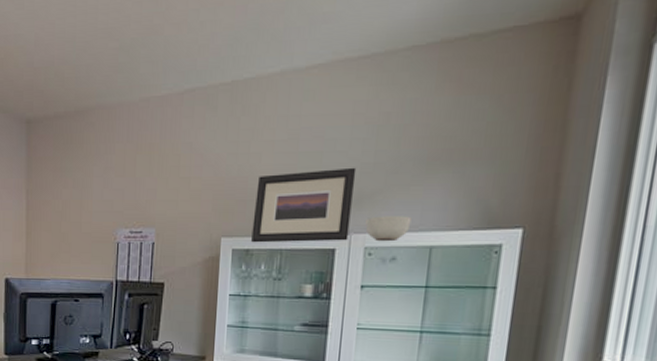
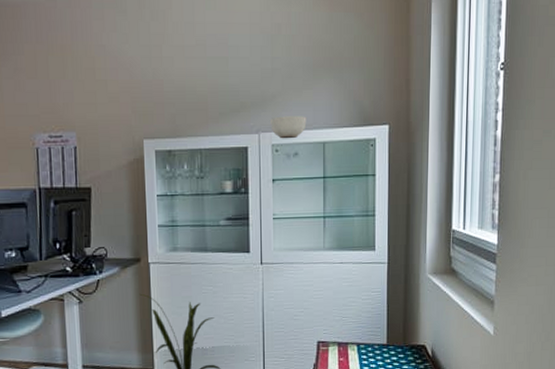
picture frame: present [251,167,357,243] -> none [171,72,258,144]

